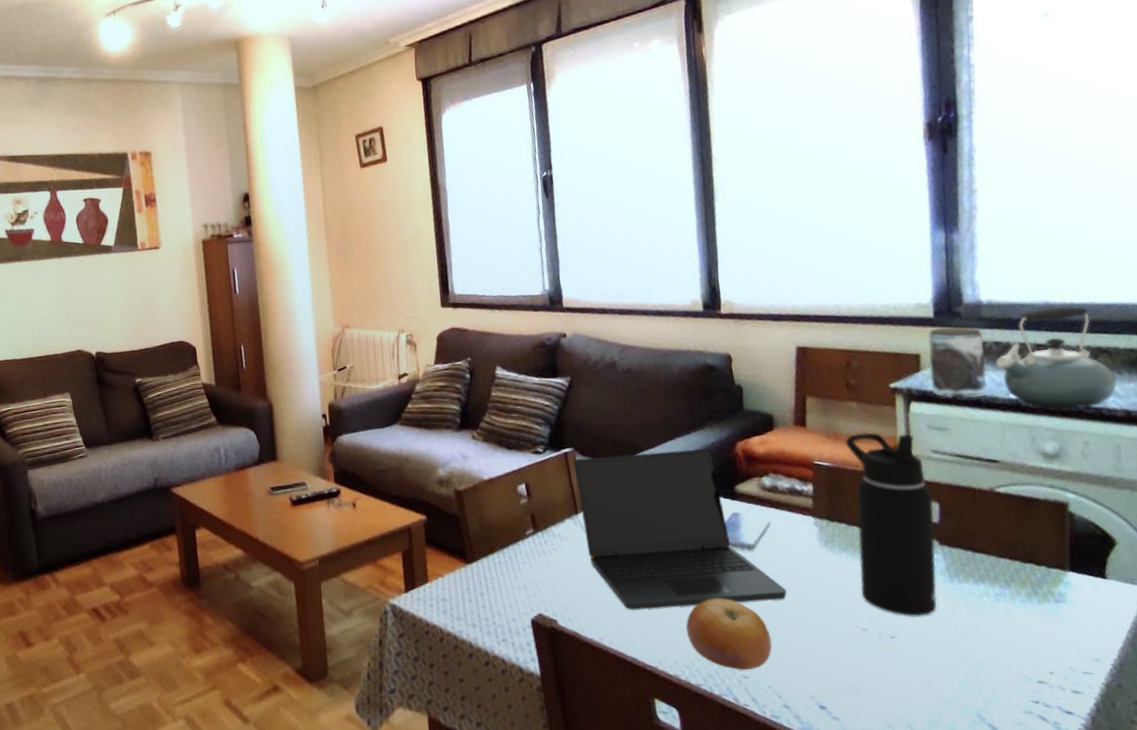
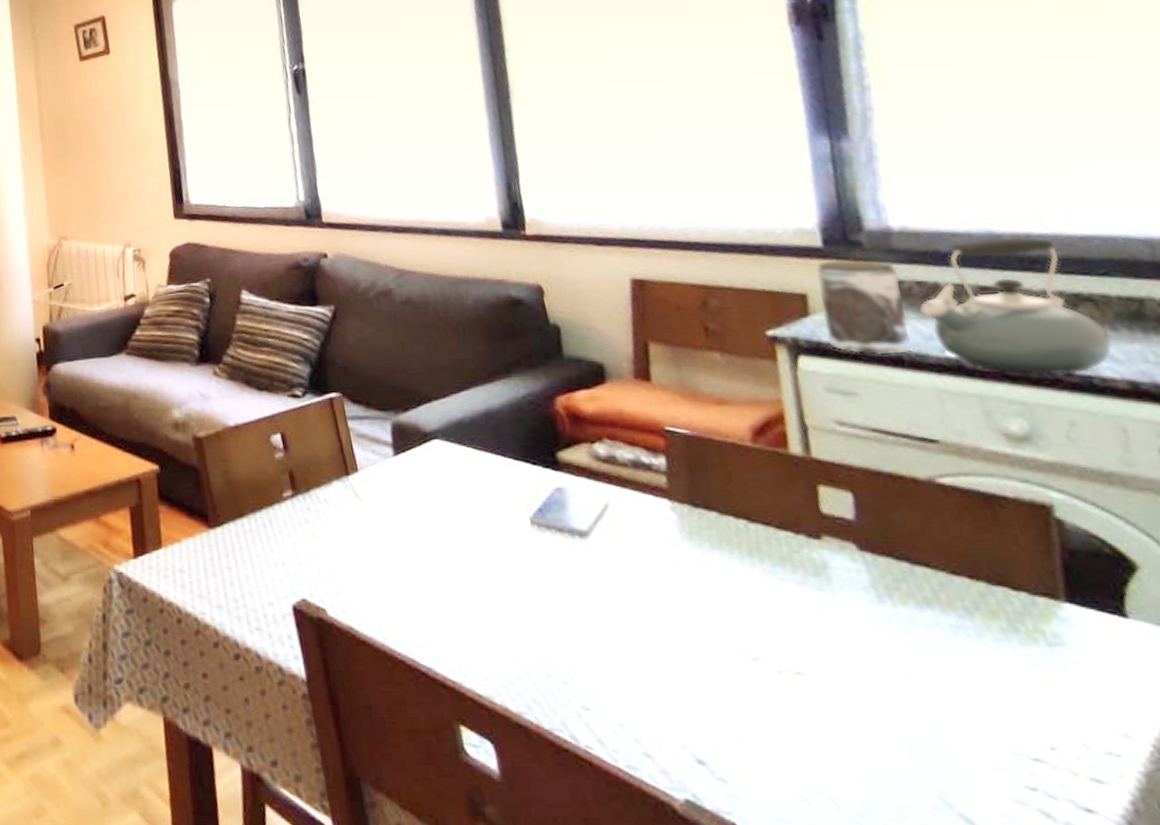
laptop: present [573,448,787,610] -> none [341,402,638,607]
fruit: present [686,597,772,670] -> none [498,597,622,698]
water bottle: present [845,432,937,616] -> none [707,392,862,646]

